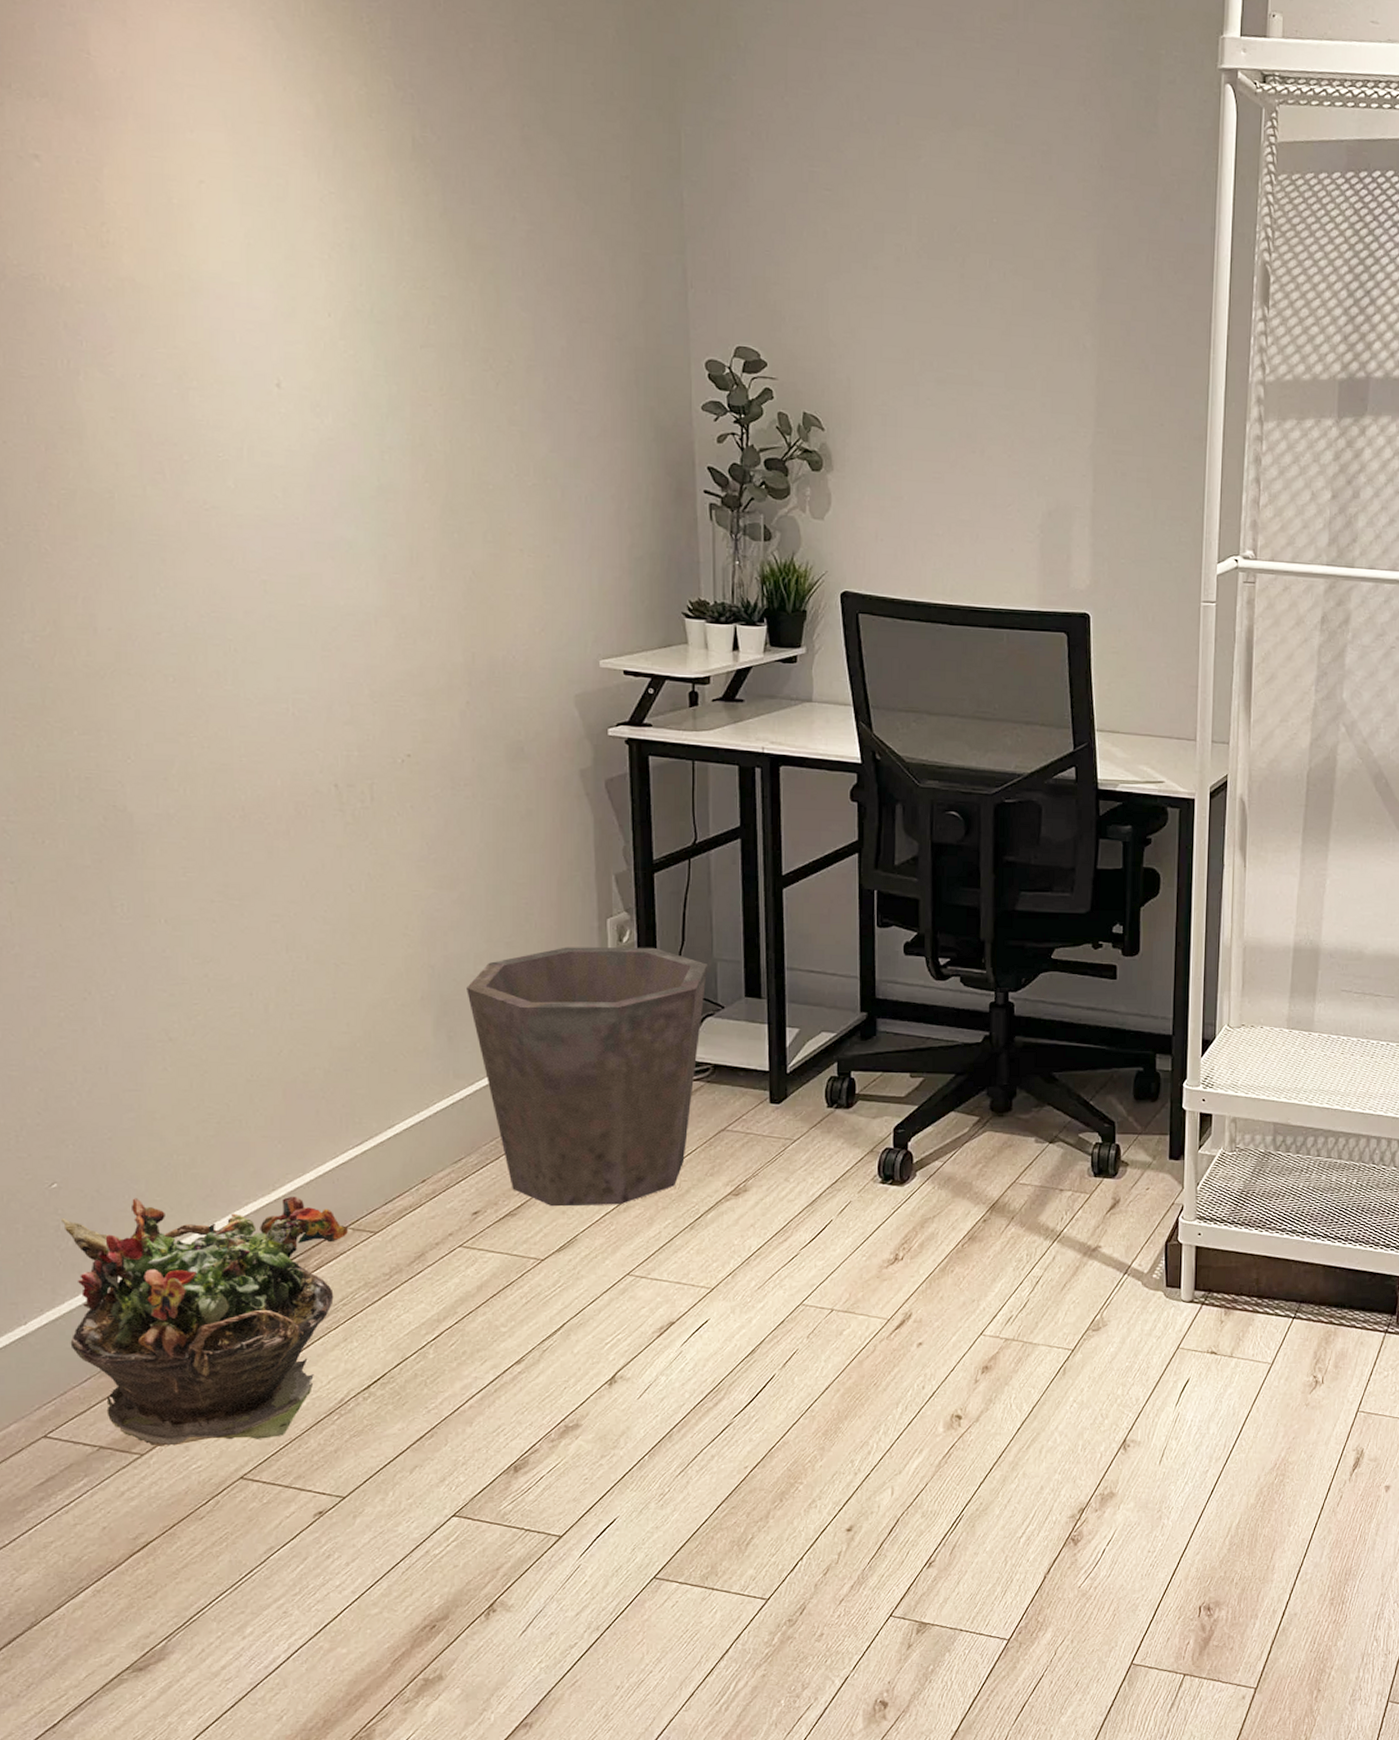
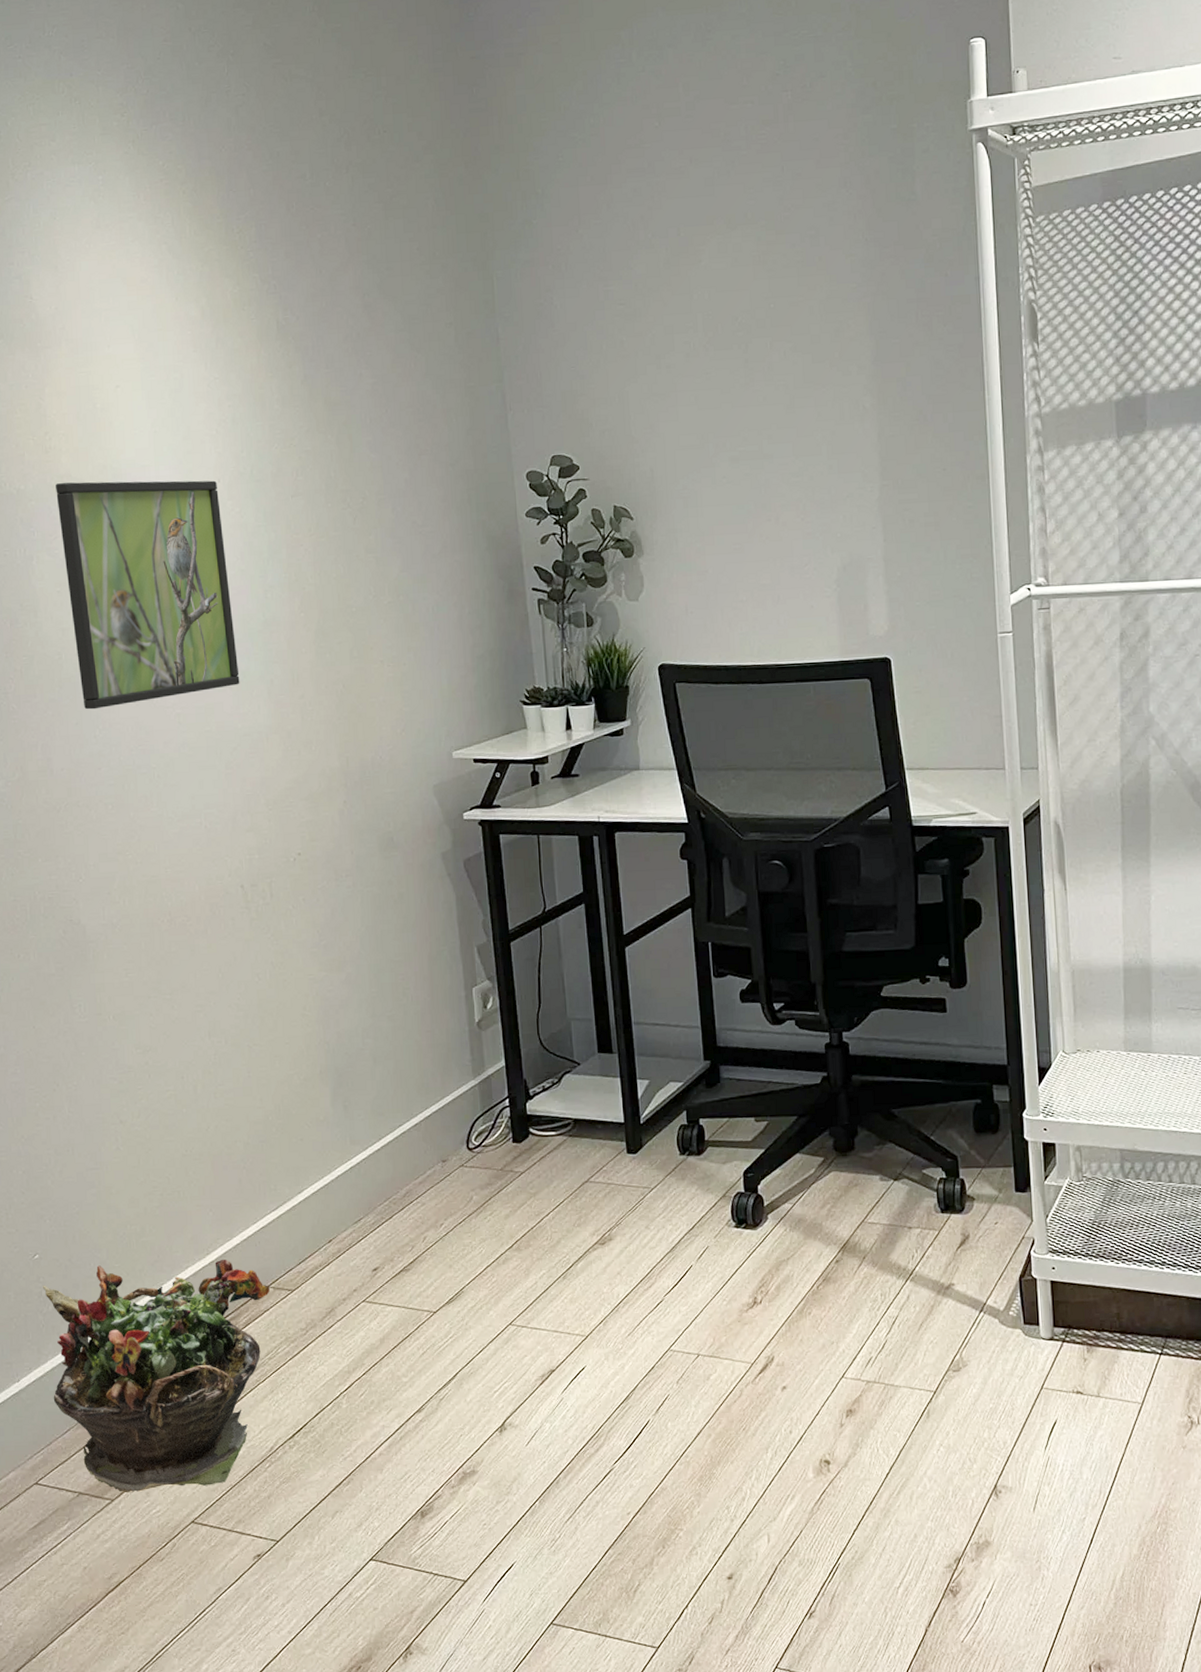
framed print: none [113,286,345,564] -> present [56,480,240,710]
waste bin: present [467,947,708,1207] -> none [357,1011,564,1261]

